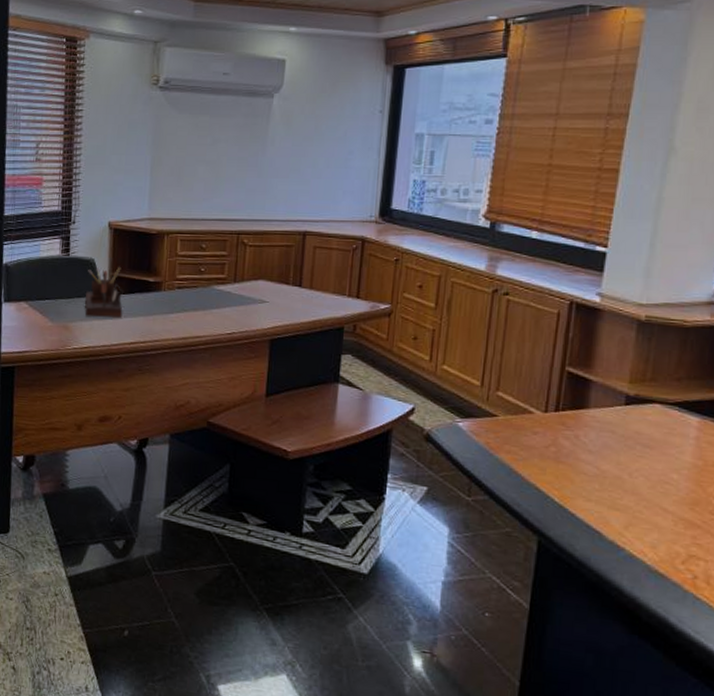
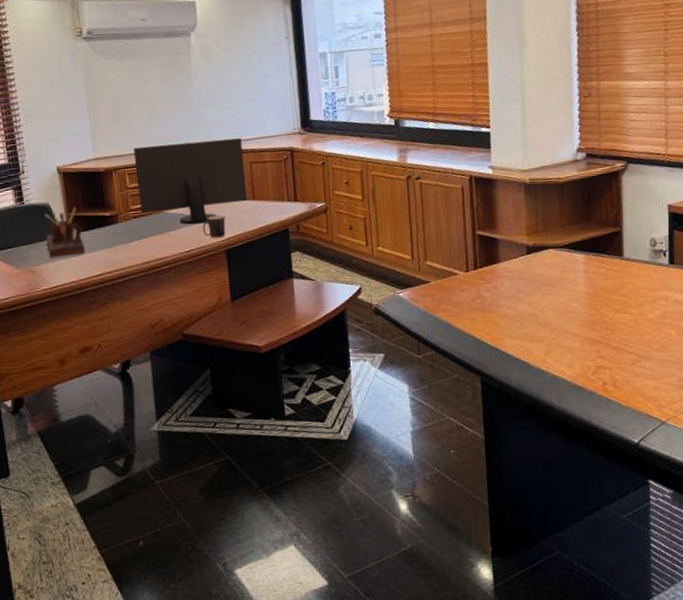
computer monitor: none [186,212,309,306] -> present [133,138,247,225]
mug: none [249,300,276,326] -> present [203,215,226,239]

